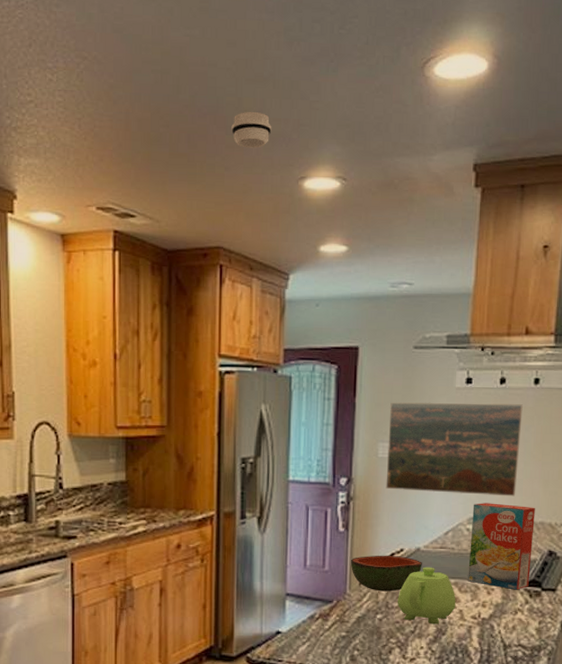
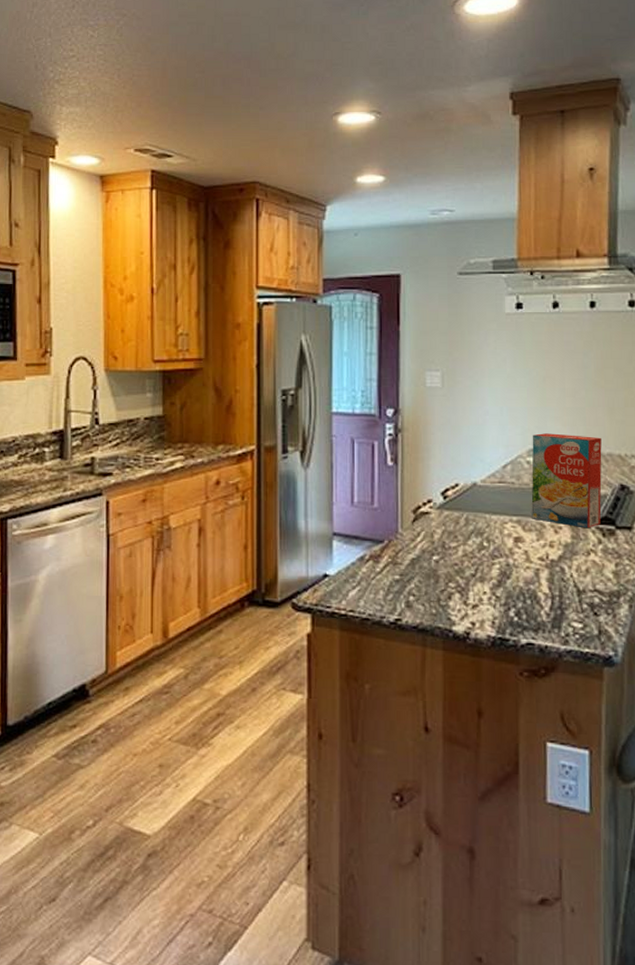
smoke detector: present [231,111,272,148] -> none [265,54,305,88]
bowl: present [350,555,422,592] -> none [401,490,480,531]
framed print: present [386,402,523,497] -> none [435,329,580,426]
teapot: present [398,567,456,624] -> none [455,503,520,567]

